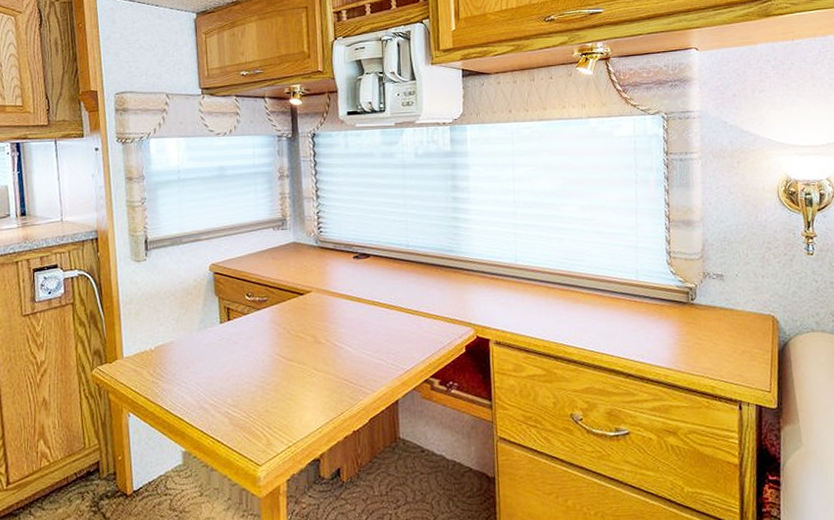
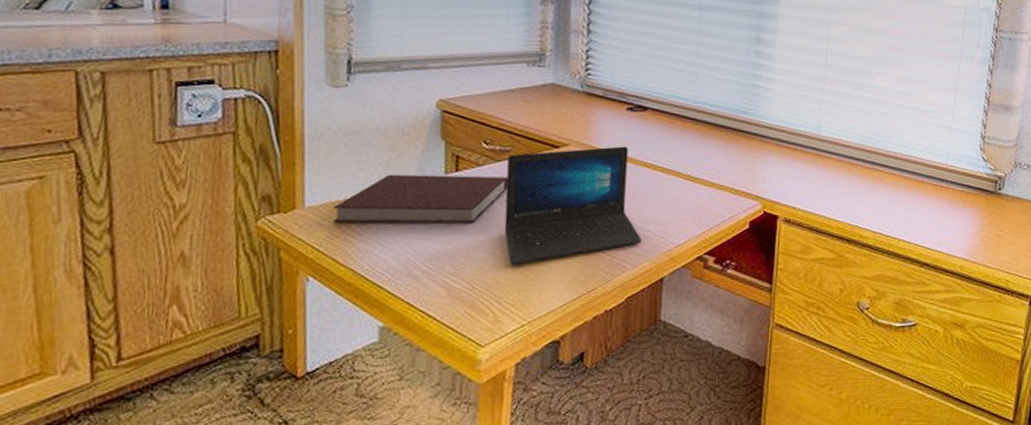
notebook: none [143,322,267,369] -> present [333,174,508,224]
laptop: none [265,289,377,396] -> present [504,146,642,265]

